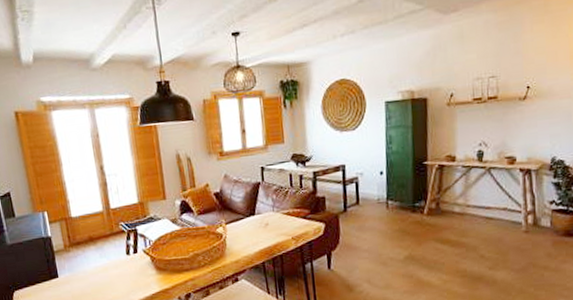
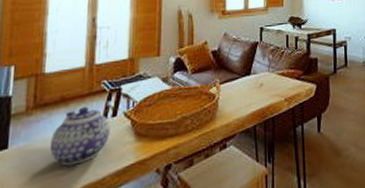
teapot: none [89,245,135,292] -> present [50,106,110,166]

